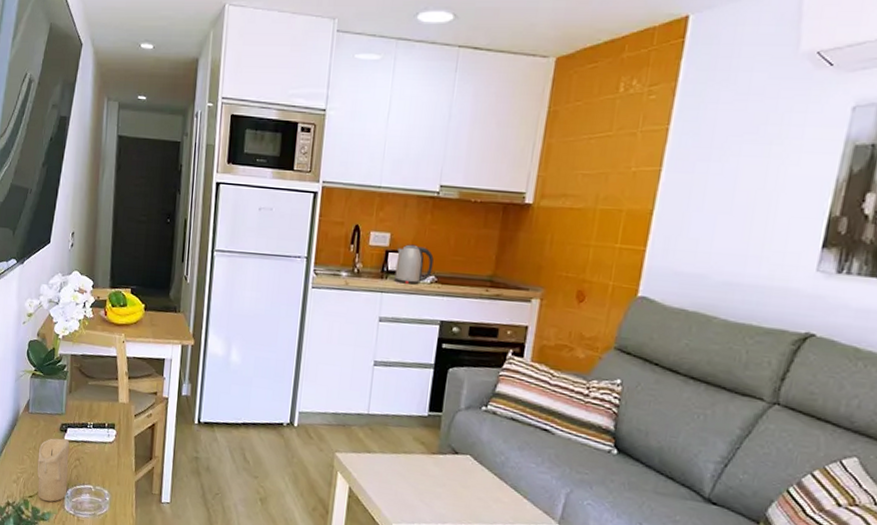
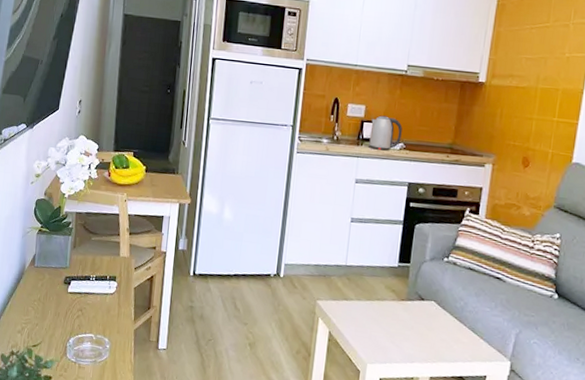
candle: present [37,438,70,502] -> none [41,290,73,351]

